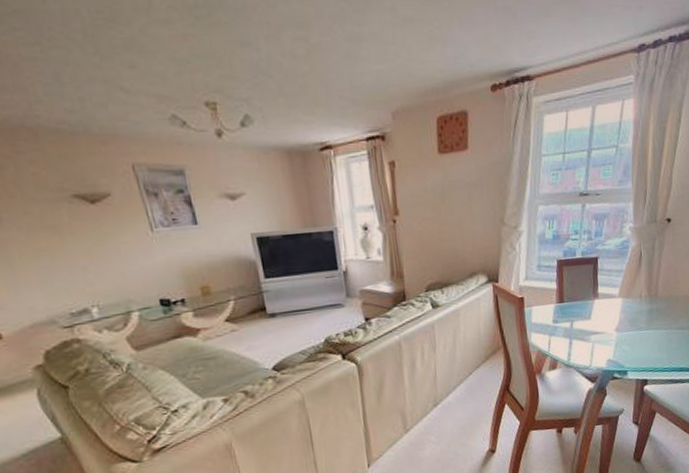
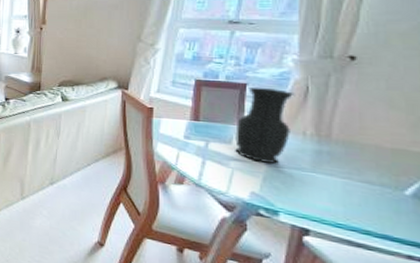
vase: none [592,258,633,331] -> present [235,86,295,164]

